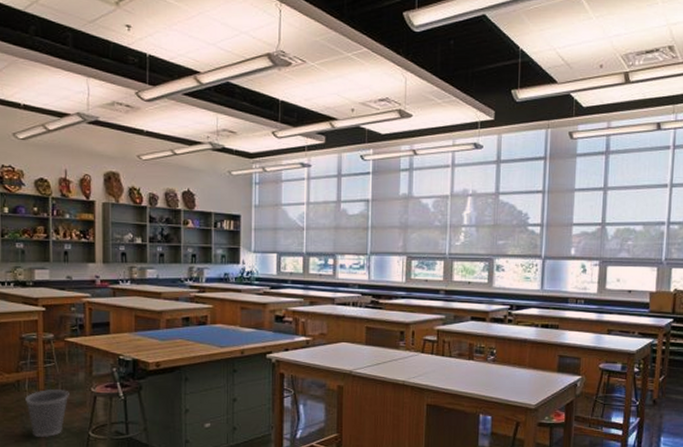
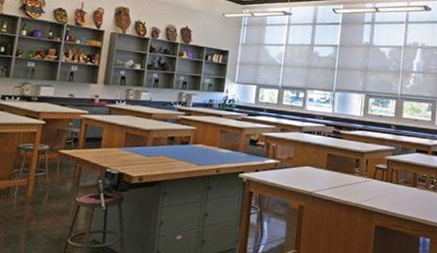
wastebasket: present [25,388,69,437] -> none [12,196,55,243]

